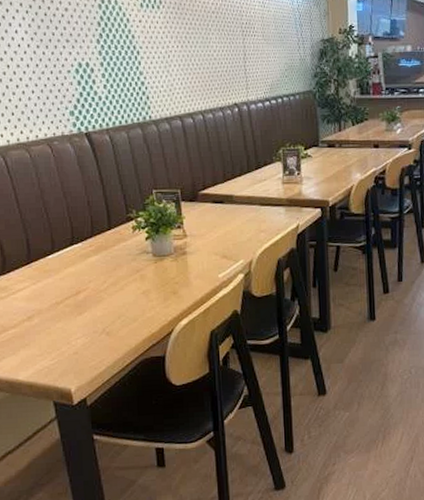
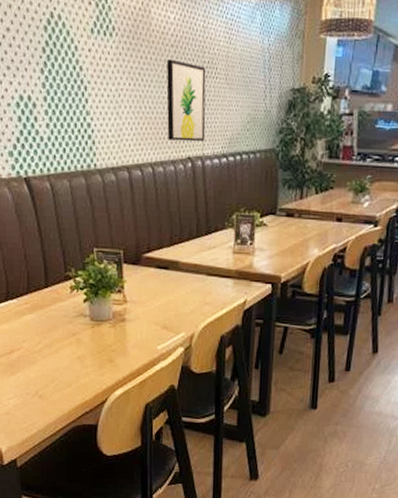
wall art: none [210,23,249,91] -> present [166,58,206,142]

